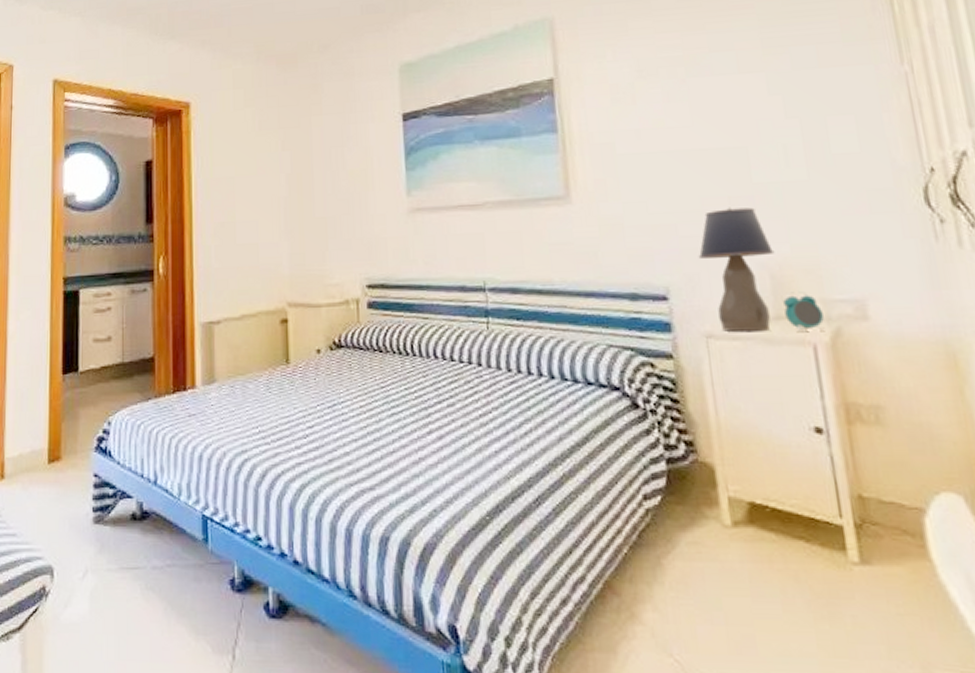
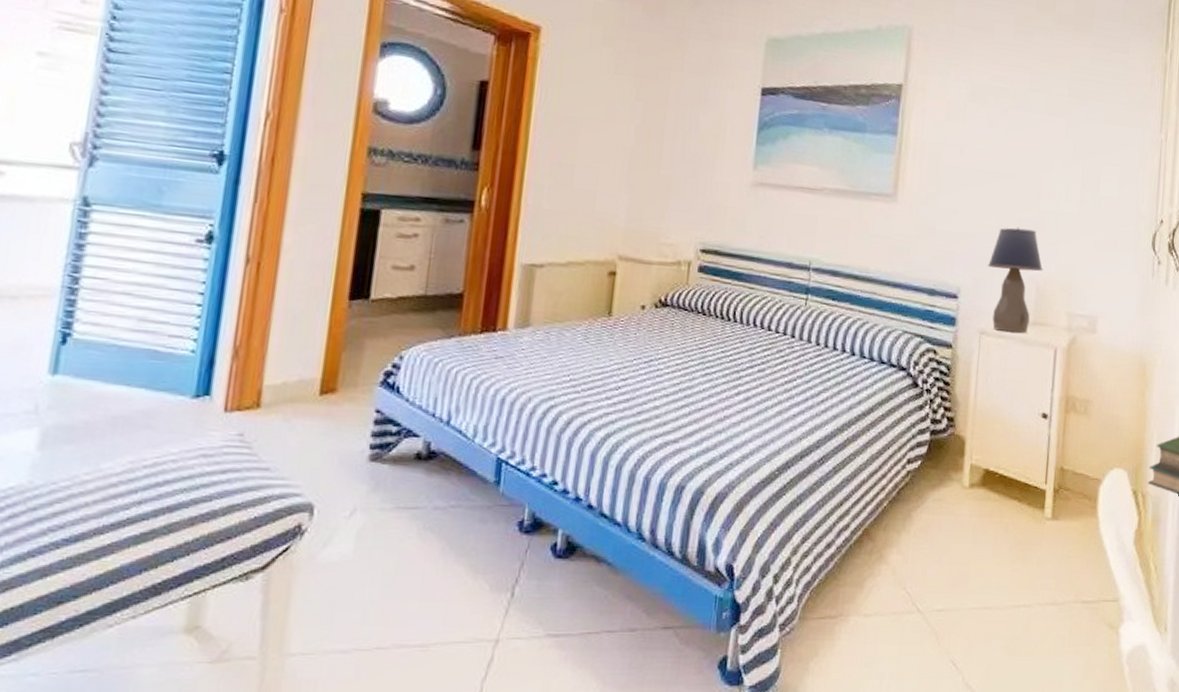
alarm clock: present [783,290,824,331] -> none [1040,302,1067,338]

